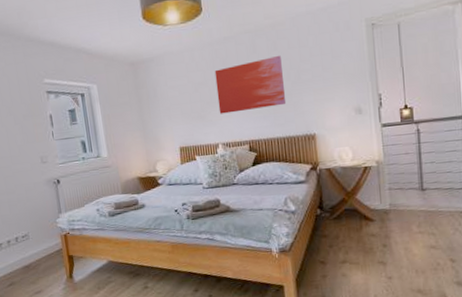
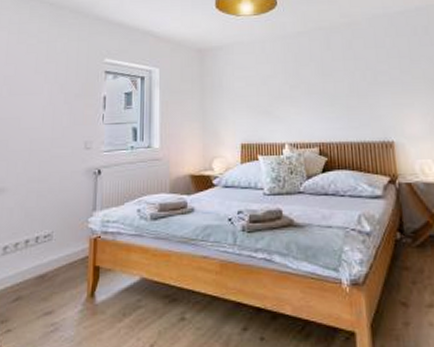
wall art: present [214,55,287,114] -> none [285,54,362,111]

